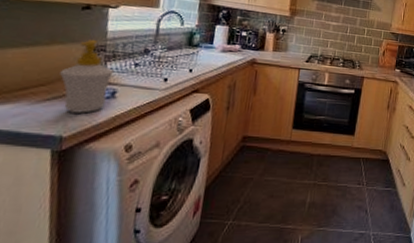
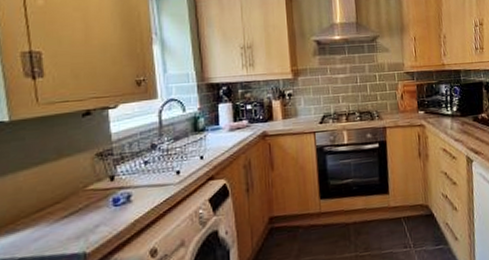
soap bottle: present [60,40,115,113] -> none [73,146,126,226]

